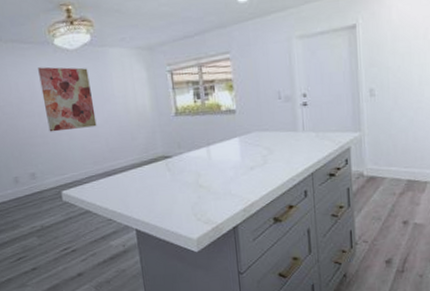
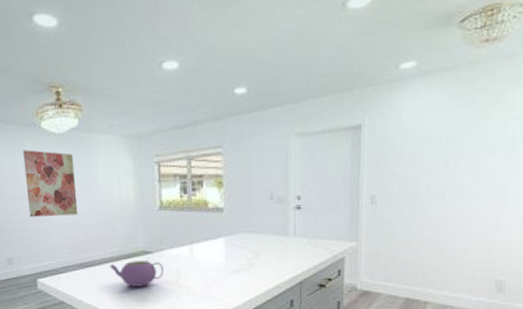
teapot: none [132,165,184,191] -> present [110,261,163,287]

